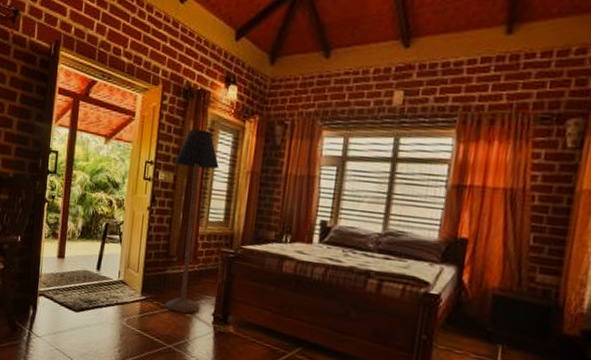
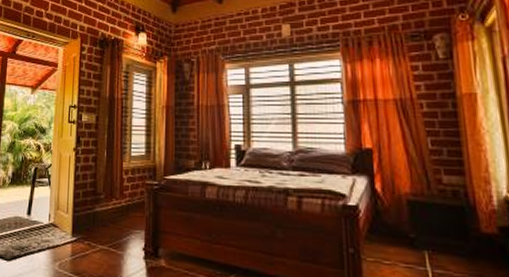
floor lamp: present [164,129,219,314] -> none [95,73,136,251]

